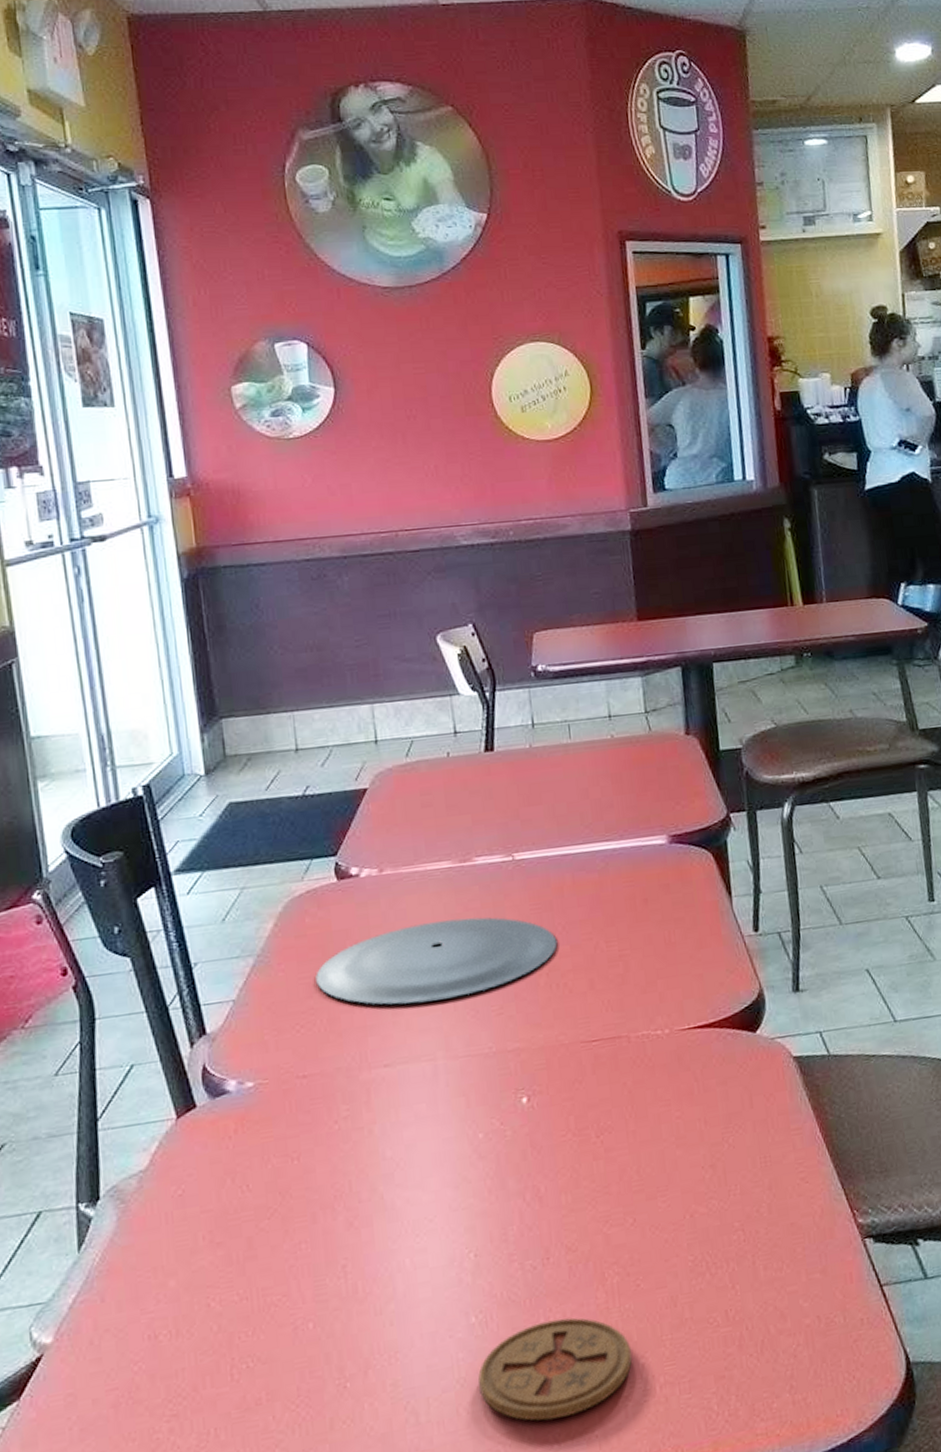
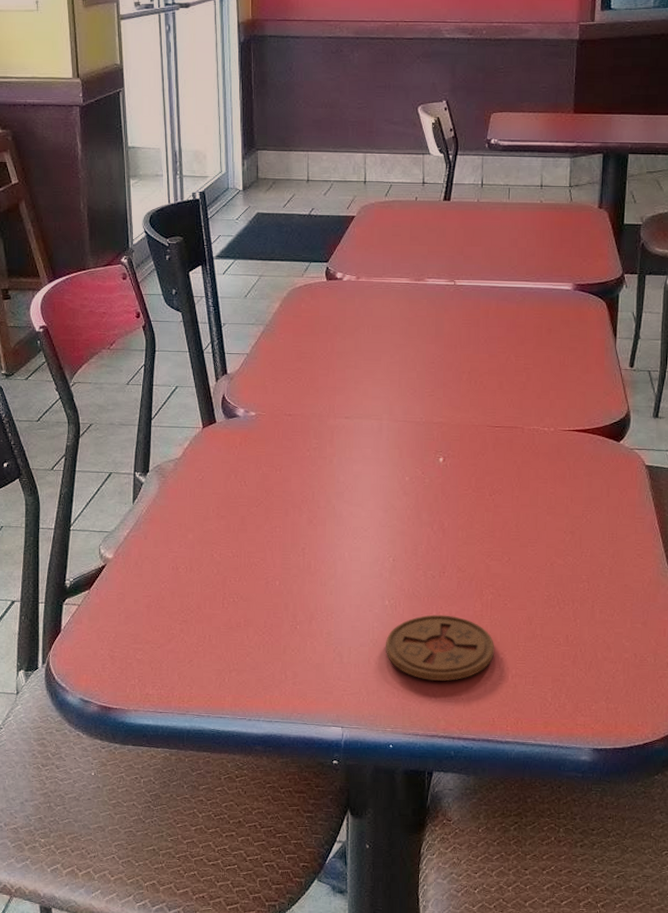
plate: present [316,917,558,1005] -> none [305,321,479,378]

